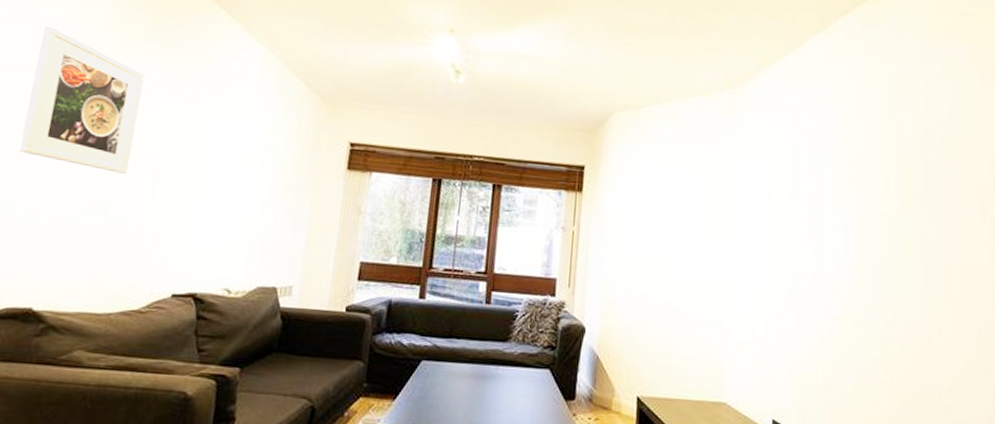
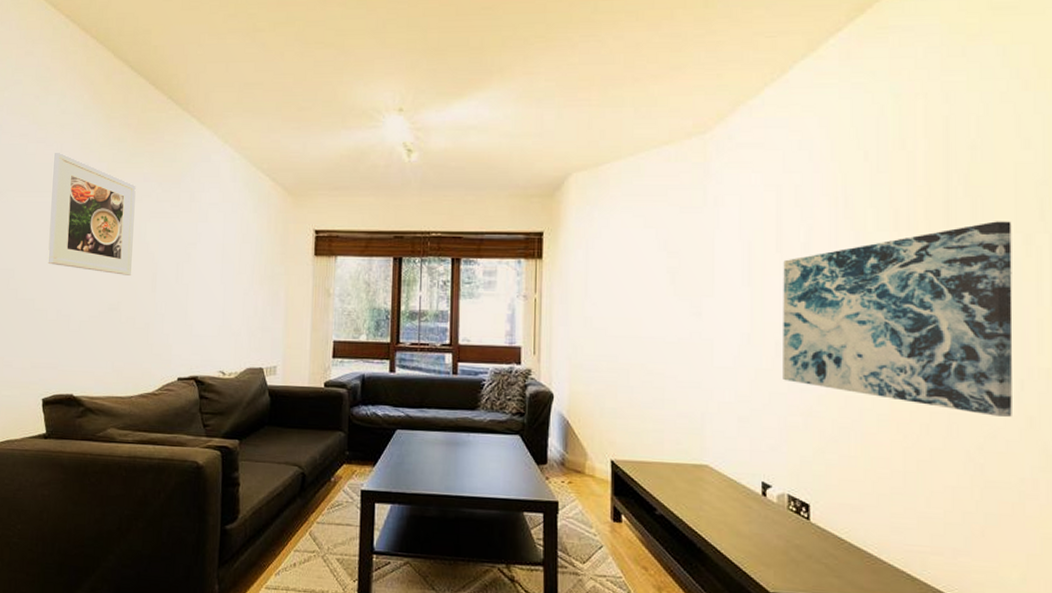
wall art: none [793,191,974,362] -> present [783,221,1013,417]

